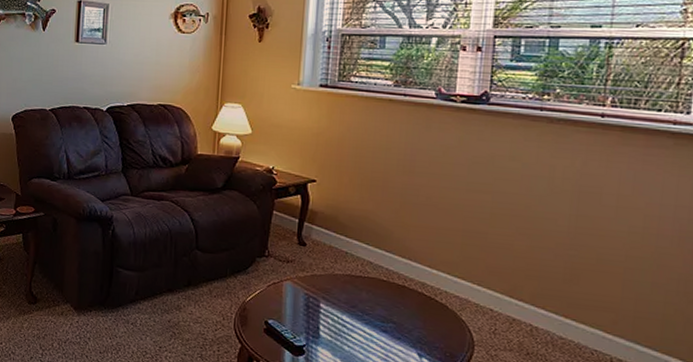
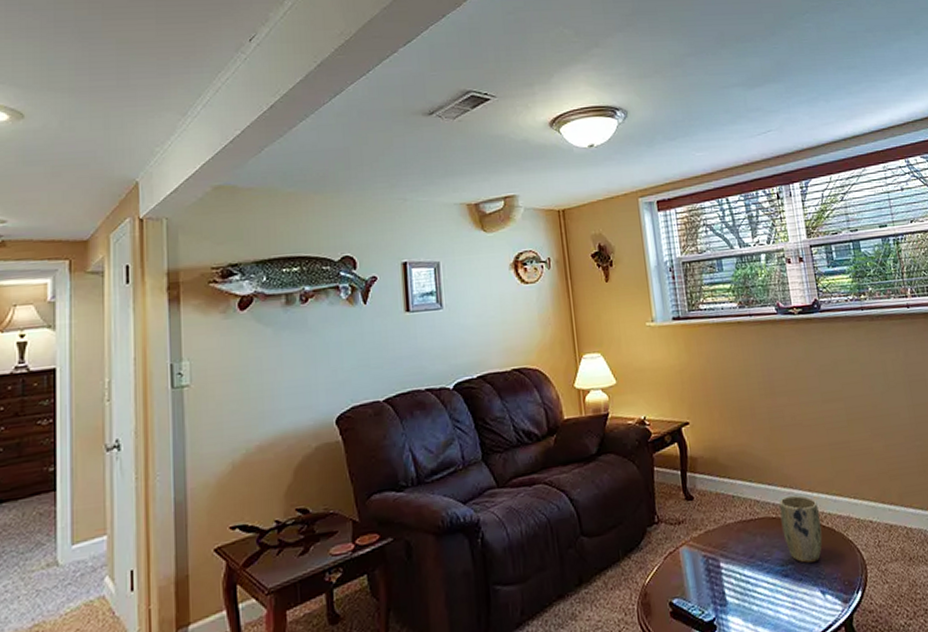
plant pot: none [390,265,435,328] -> present [779,495,823,563]

